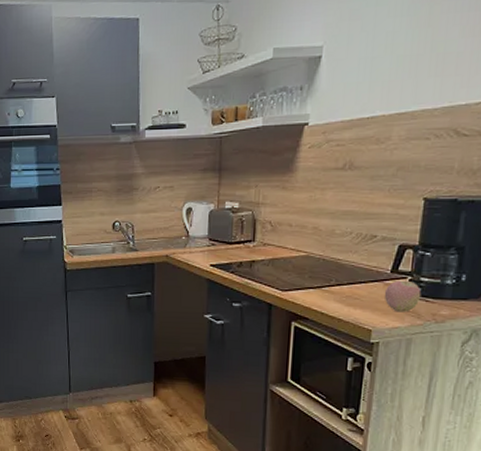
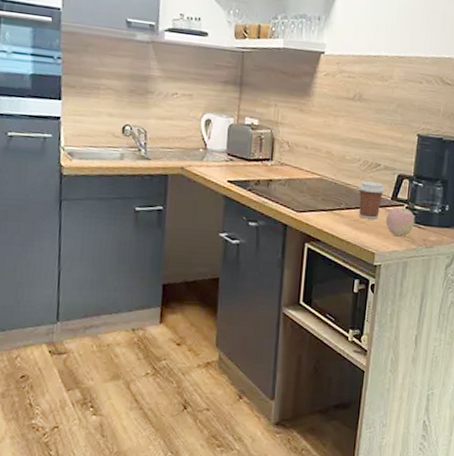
coffee cup: none [350,255,383,295] -> present [357,181,385,219]

